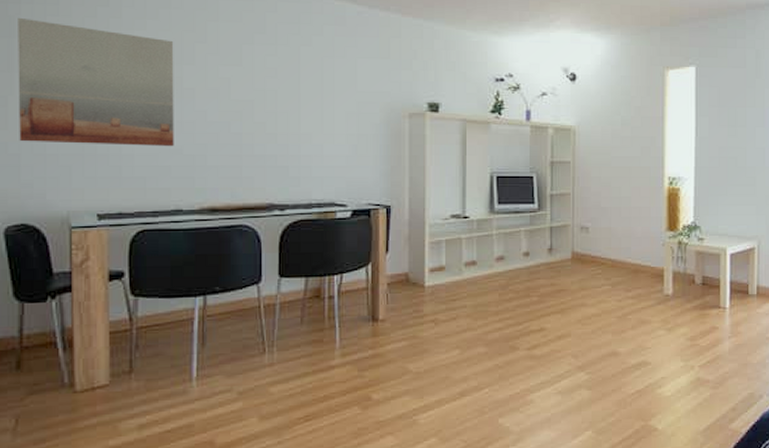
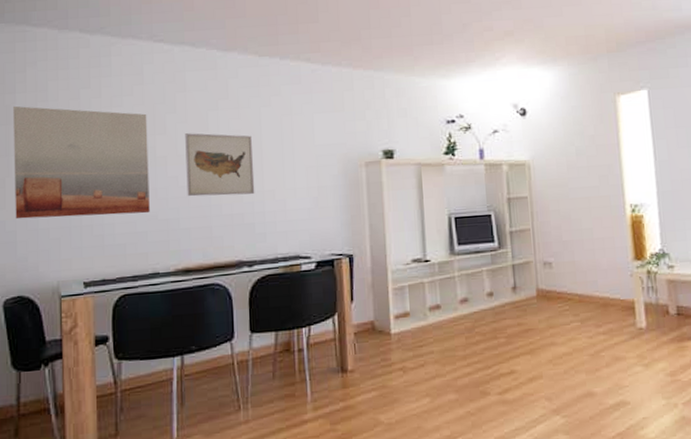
wall art: none [216,66,290,137] -> present [185,133,255,197]

